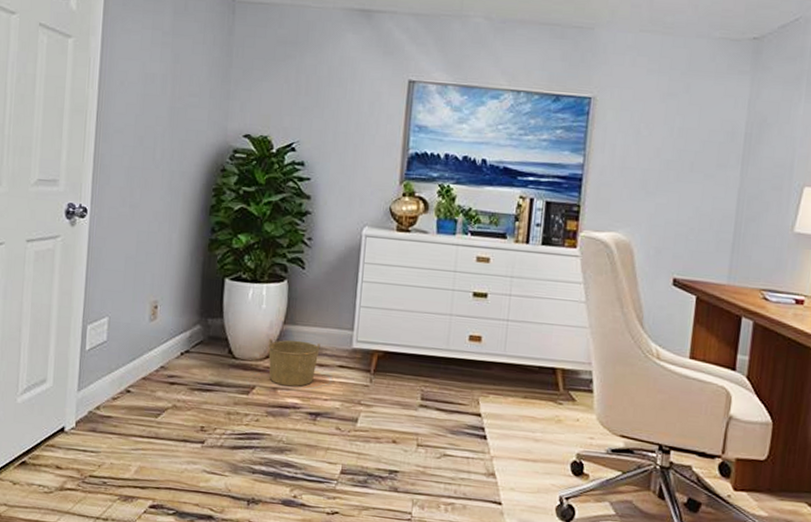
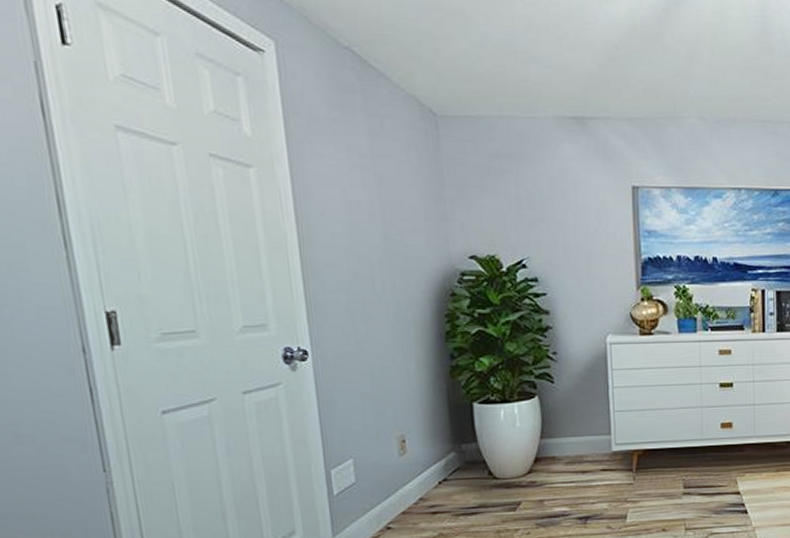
basket: present [268,339,320,387] -> none [527,452,581,497]

